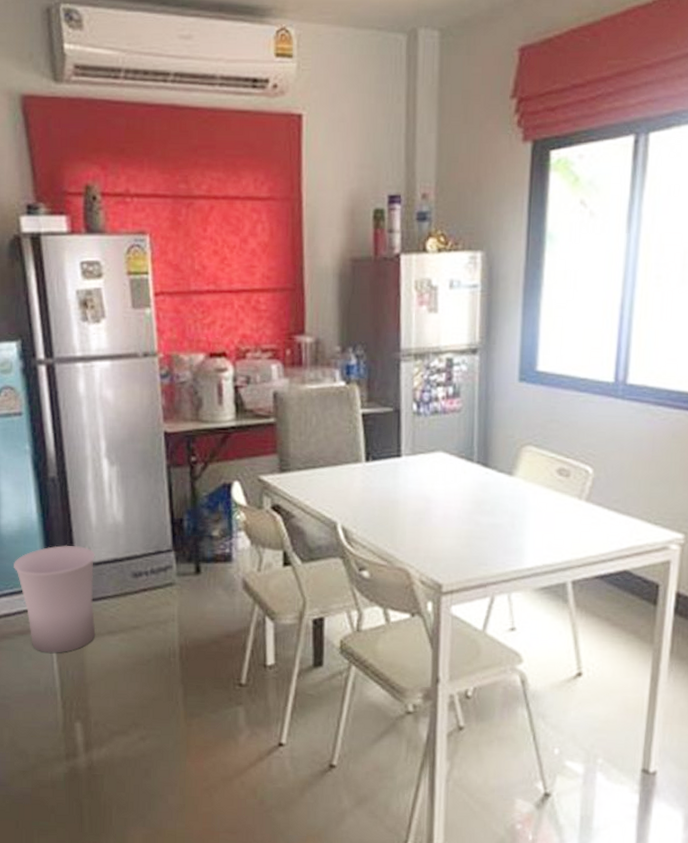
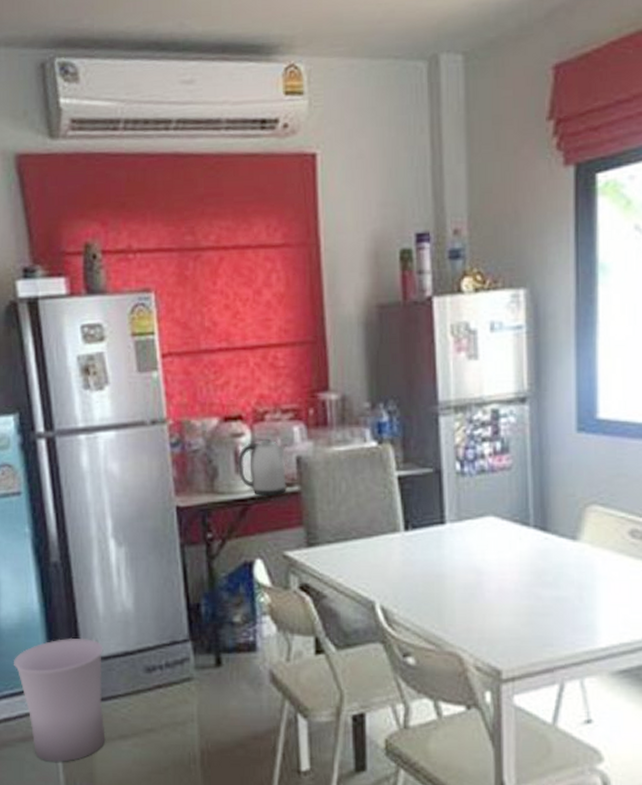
kettle: none [221,375,264,426] -> present [238,439,287,496]

